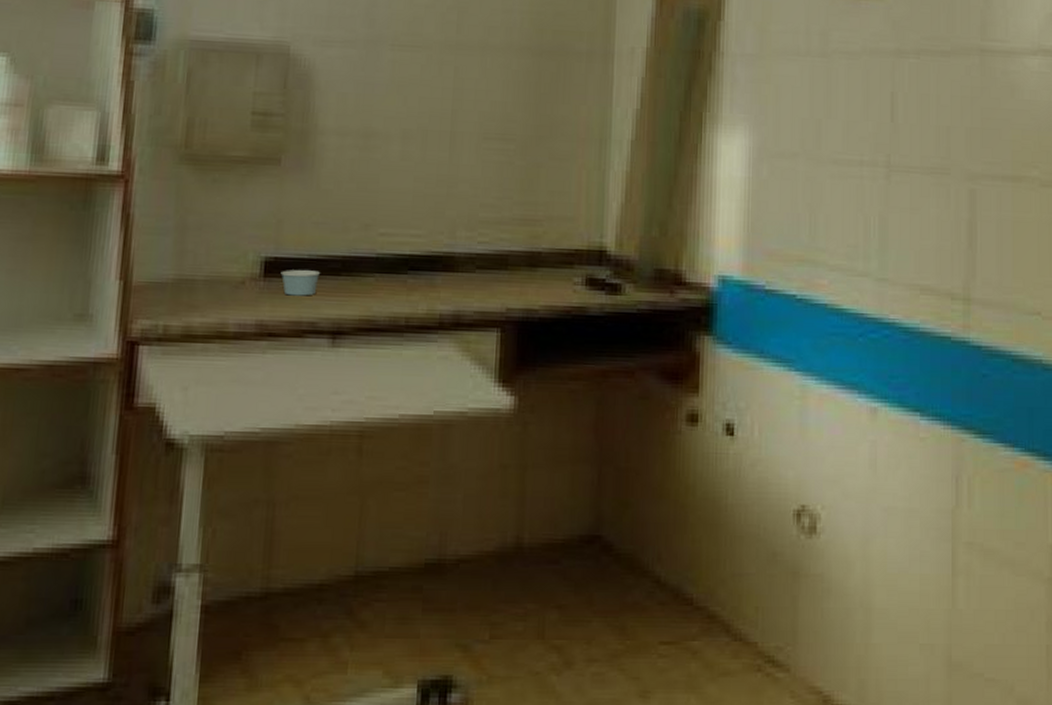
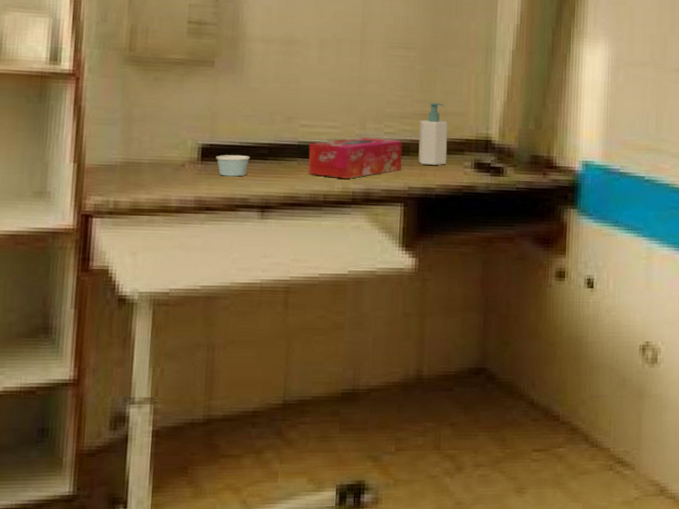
tissue box: none [388,247,499,298] -> present [308,137,403,179]
soap bottle: none [518,205,554,282] -> present [418,102,448,165]

